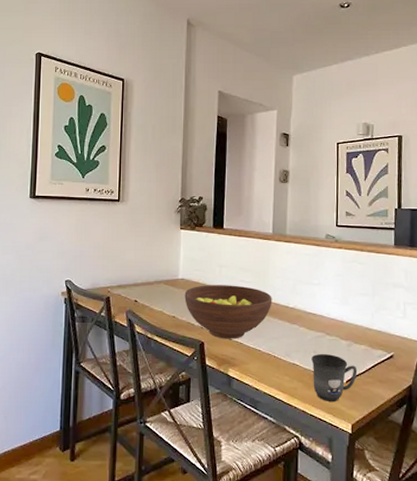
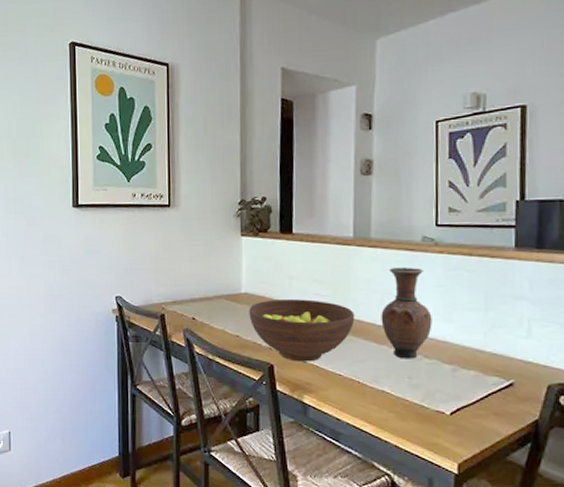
vase: none [293,259,333,336] -> present [381,266,432,359]
mug: present [311,353,358,403] -> none [405,379,465,437]

